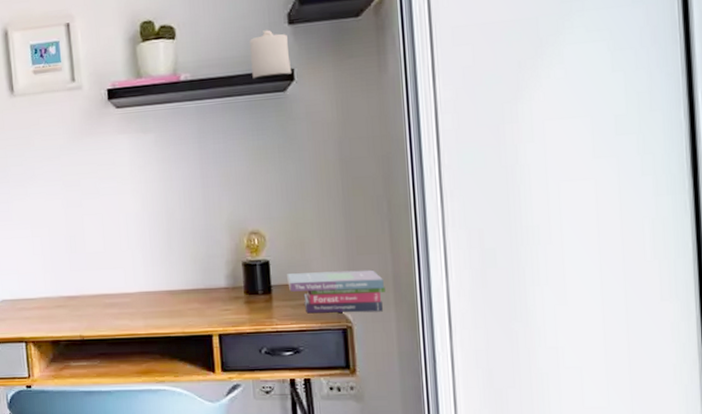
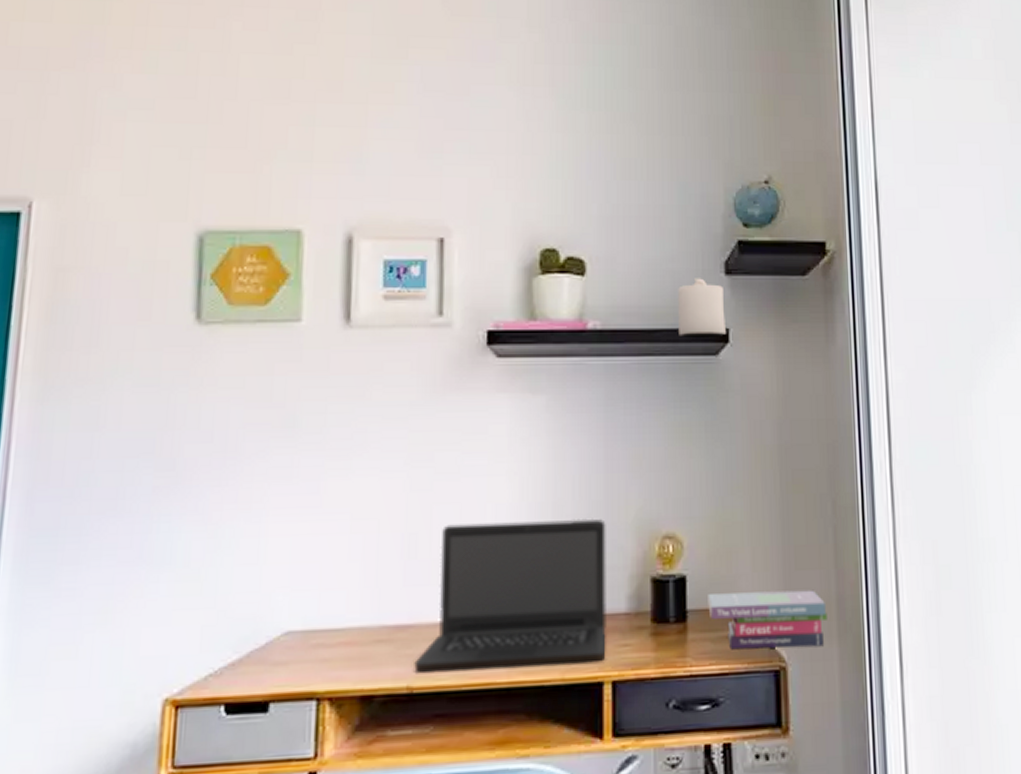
laptop: none [83,221,213,326] -> present [414,518,606,672]

